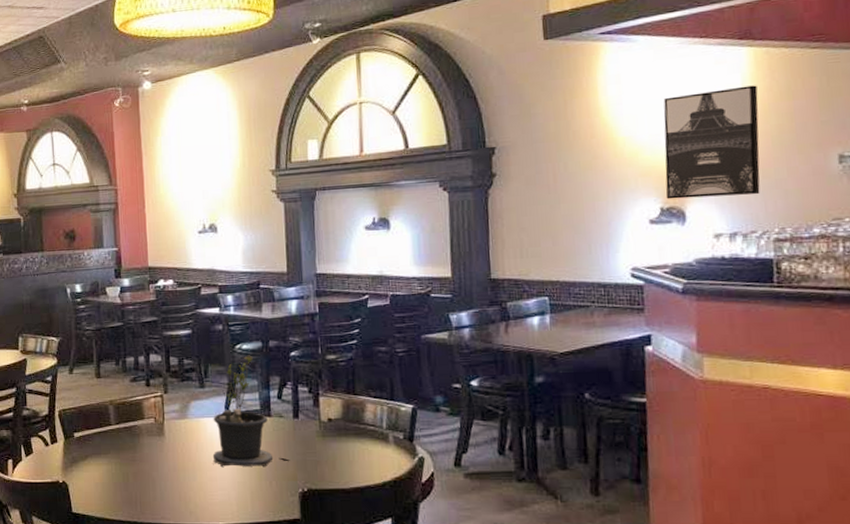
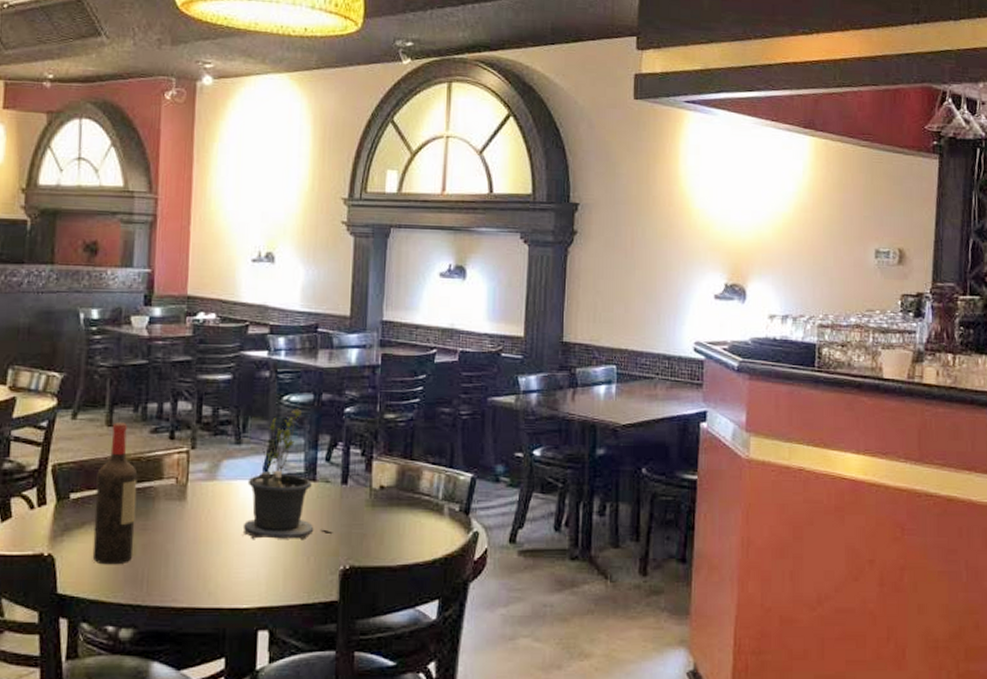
wine bottle: none [93,374,127,489] -> present [92,422,138,565]
wall art: present [663,85,760,200] -> none [730,173,815,280]

